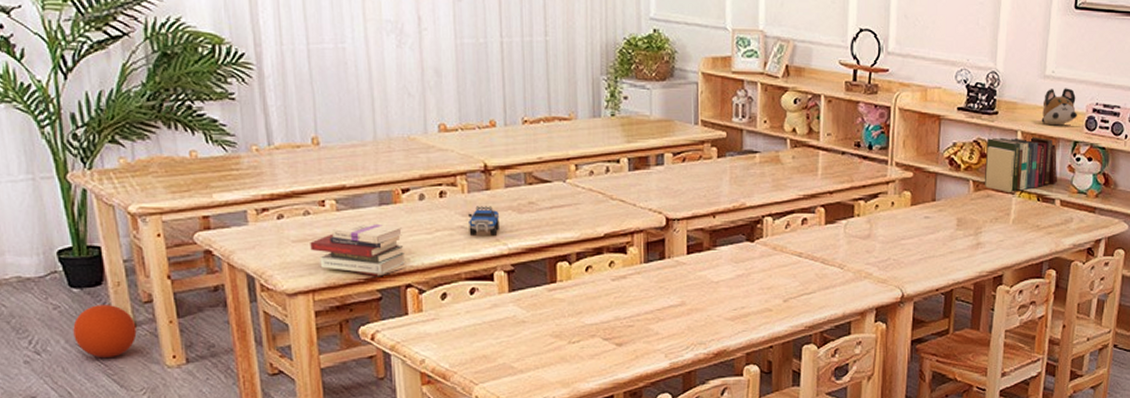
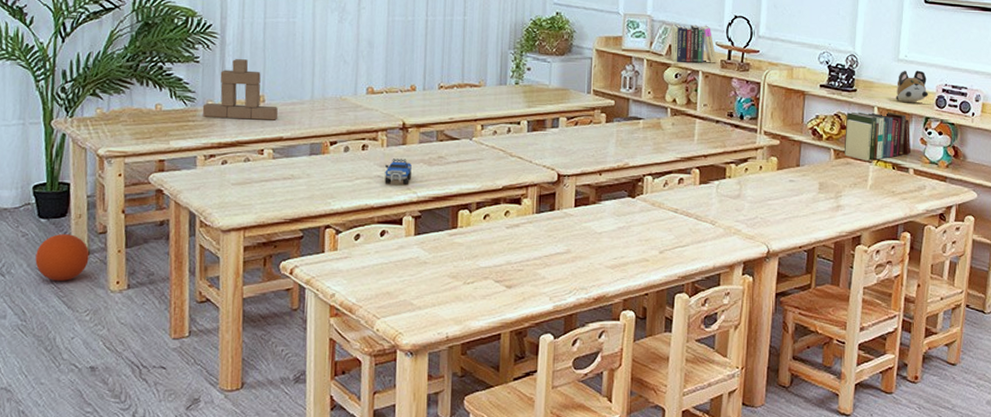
toy blocks: none [246,94,338,166] -> present [202,59,279,120]
books: present [310,222,406,277] -> none [246,169,328,218]
books: none [787,40,841,86] -> present [670,23,717,63]

